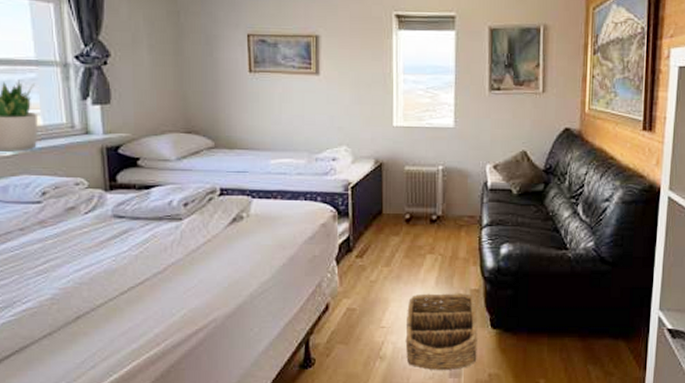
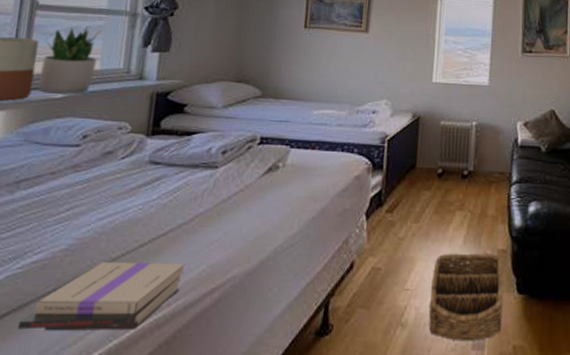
books: none [23,308,167,369] -> present [17,261,186,332]

